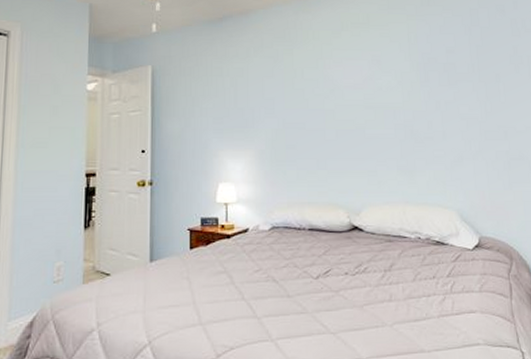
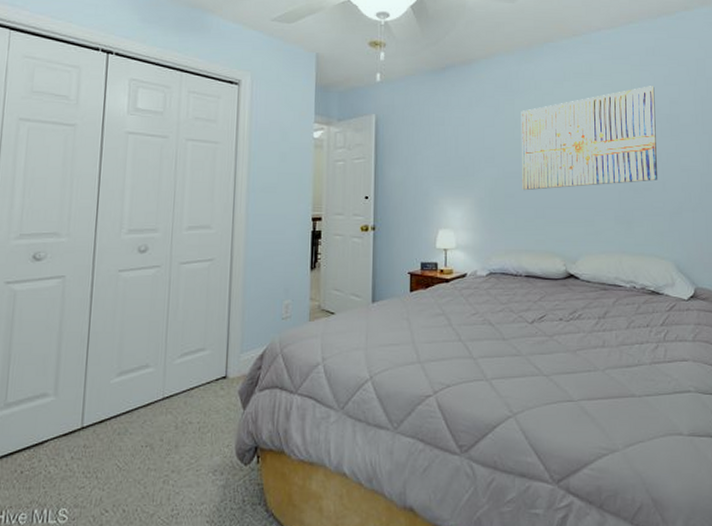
wall art: none [300,35,437,142] -> present [521,86,657,191]

